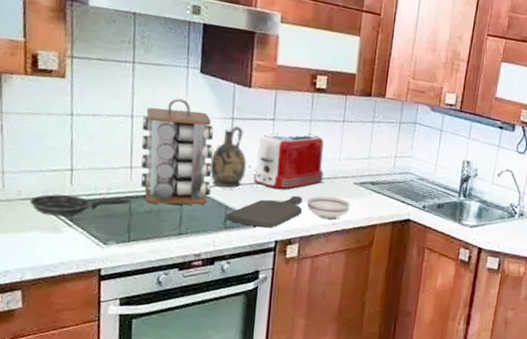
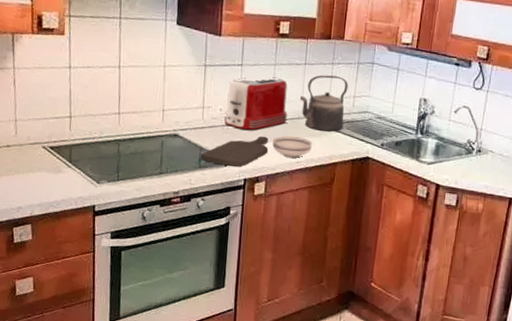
frying pan: present [29,194,131,217] -> none [37,139,119,159]
spice rack: present [140,98,214,206] -> none [127,49,189,147]
ceramic jug: present [208,126,247,189] -> none [185,72,218,131]
kettle: none [337,133,390,193] -> present [299,75,349,132]

